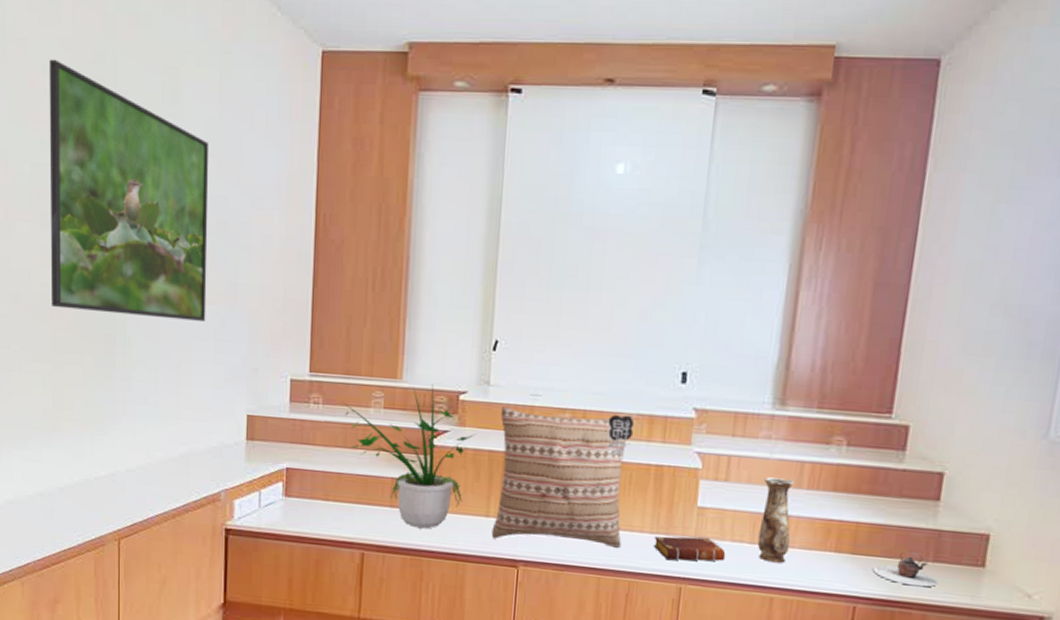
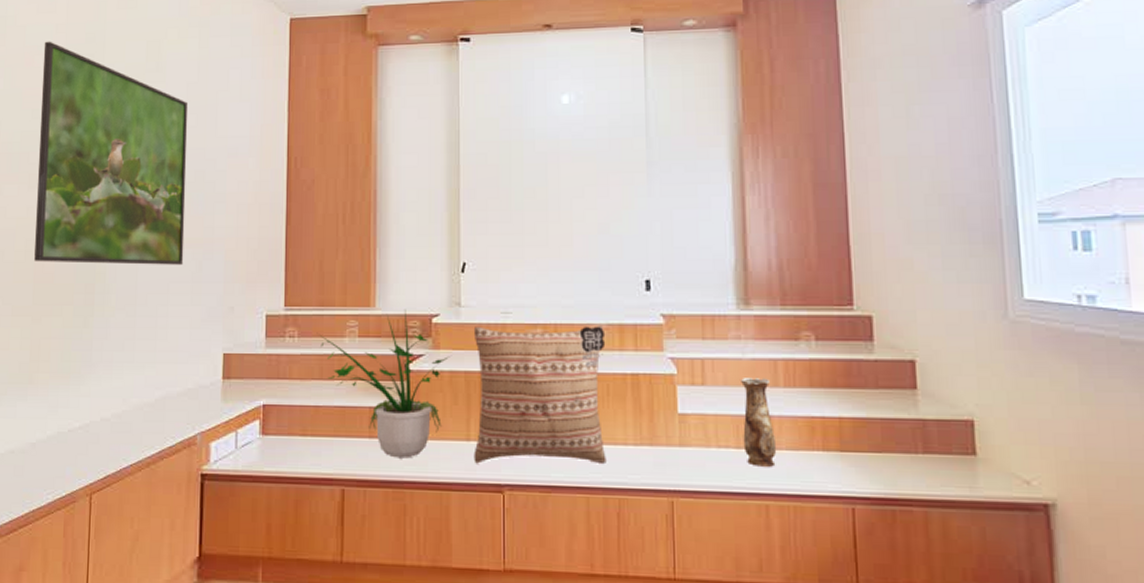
book: present [653,536,726,562] -> none [638,446,714,472]
teapot: present [873,550,938,588] -> none [865,444,933,482]

